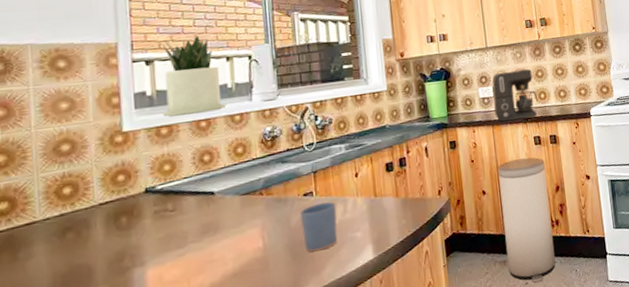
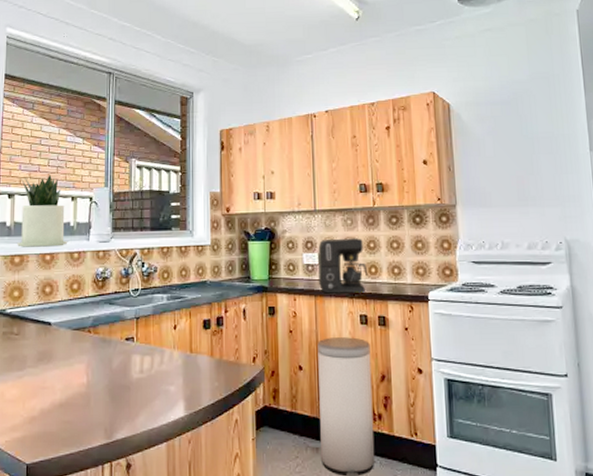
mug: present [299,201,338,252] -> none [120,350,154,398]

